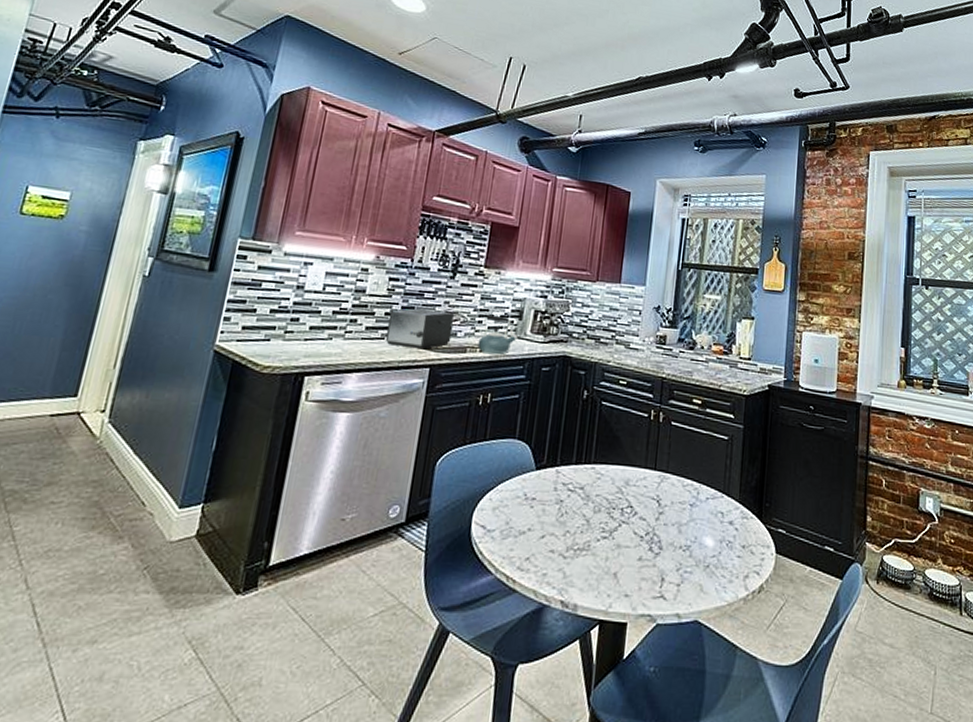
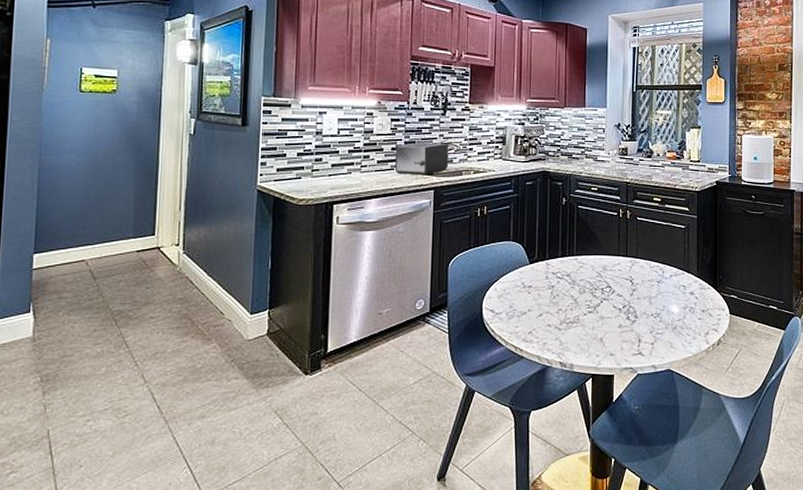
kettle: present [477,315,518,356] -> none [471,142,503,175]

